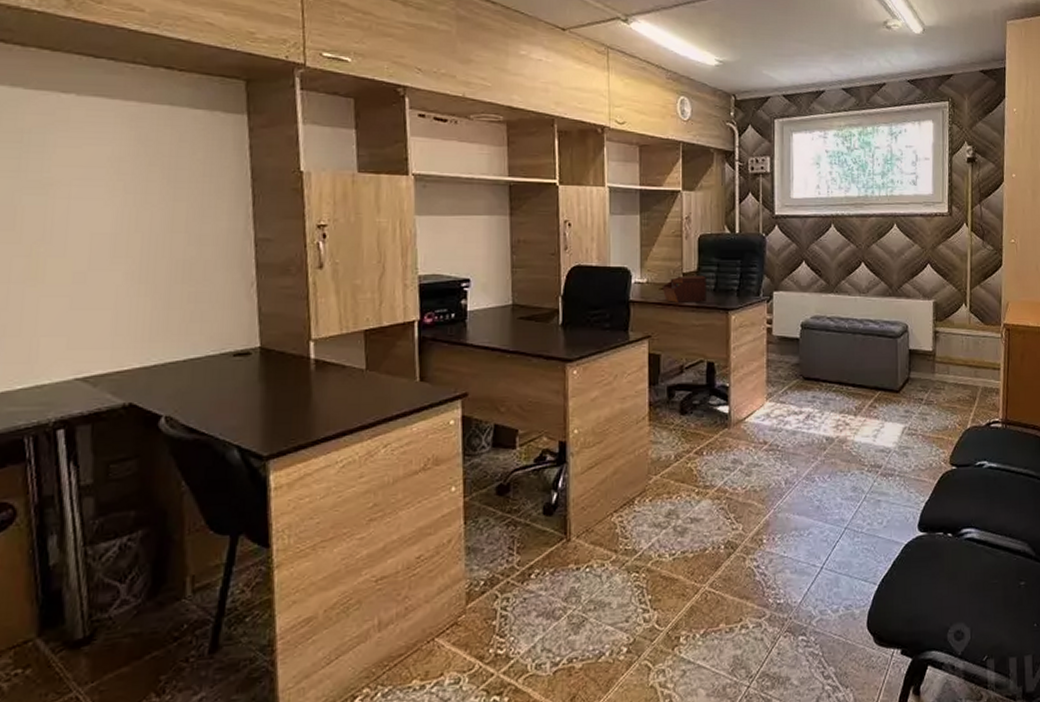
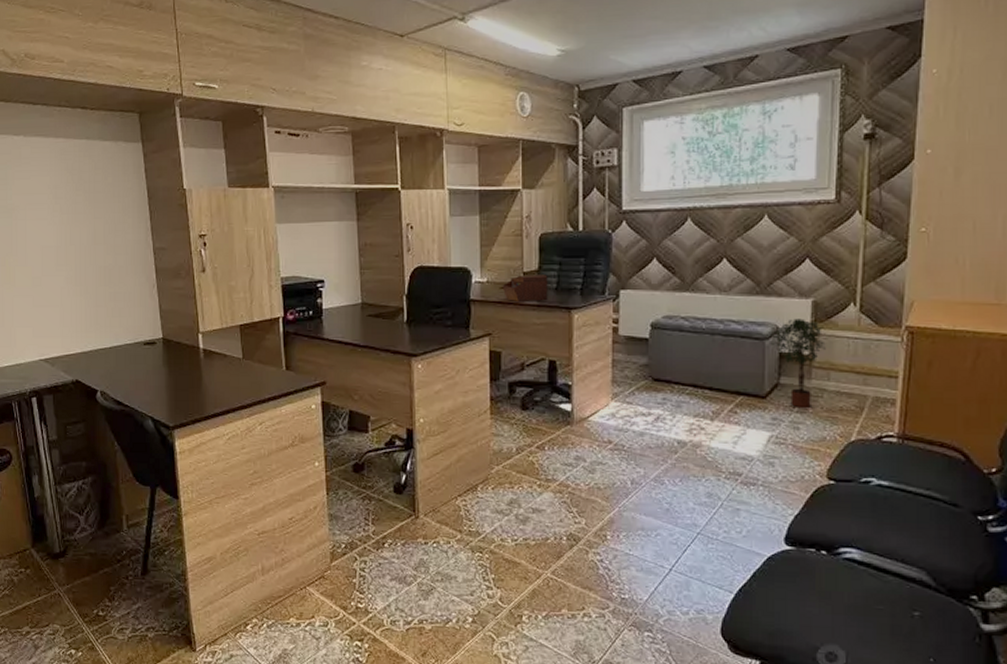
potted tree: none [901,318,945,401] -> present [770,319,826,409]

